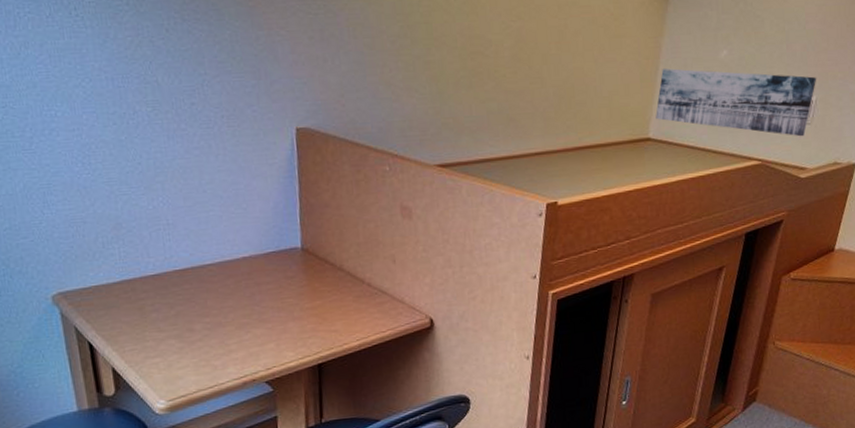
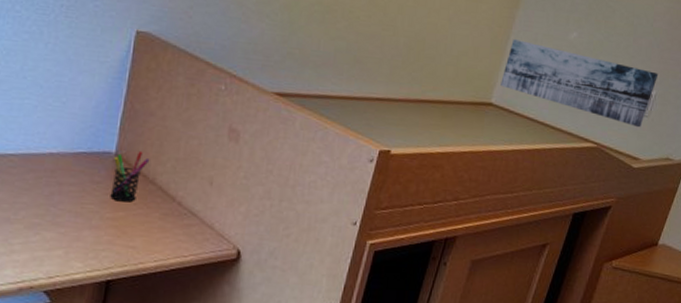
pen holder: none [301,241,334,292] -> present [110,150,150,202]

